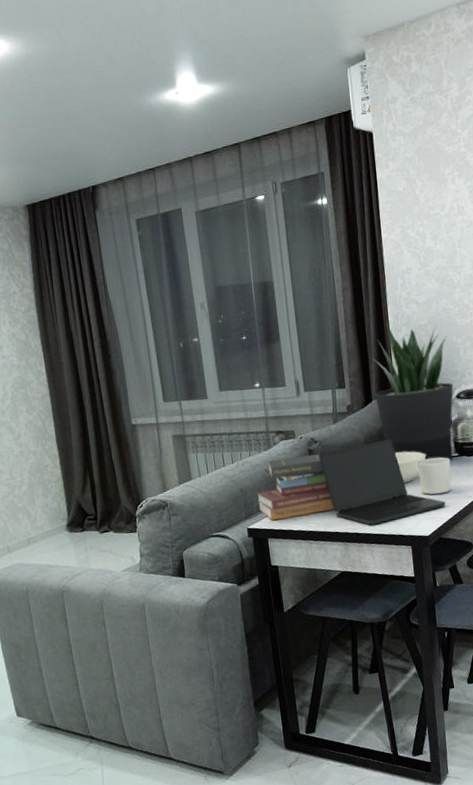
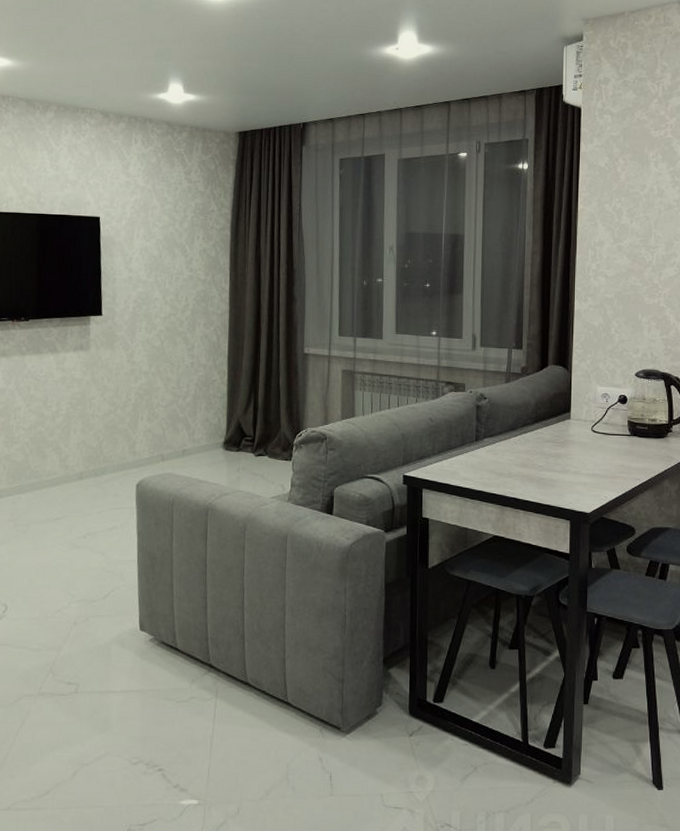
books: present [257,454,335,521] -> none [418,409,495,472]
laptop: present [318,439,446,526] -> none [486,407,611,493]
planter: present [372,322,454,460] -> none [551,290,634,437]
bowl: present [394,451,426,483] -> none [564,422,597,455]
mug: present [417,457,452,495] -> none [586,432,622,472]

